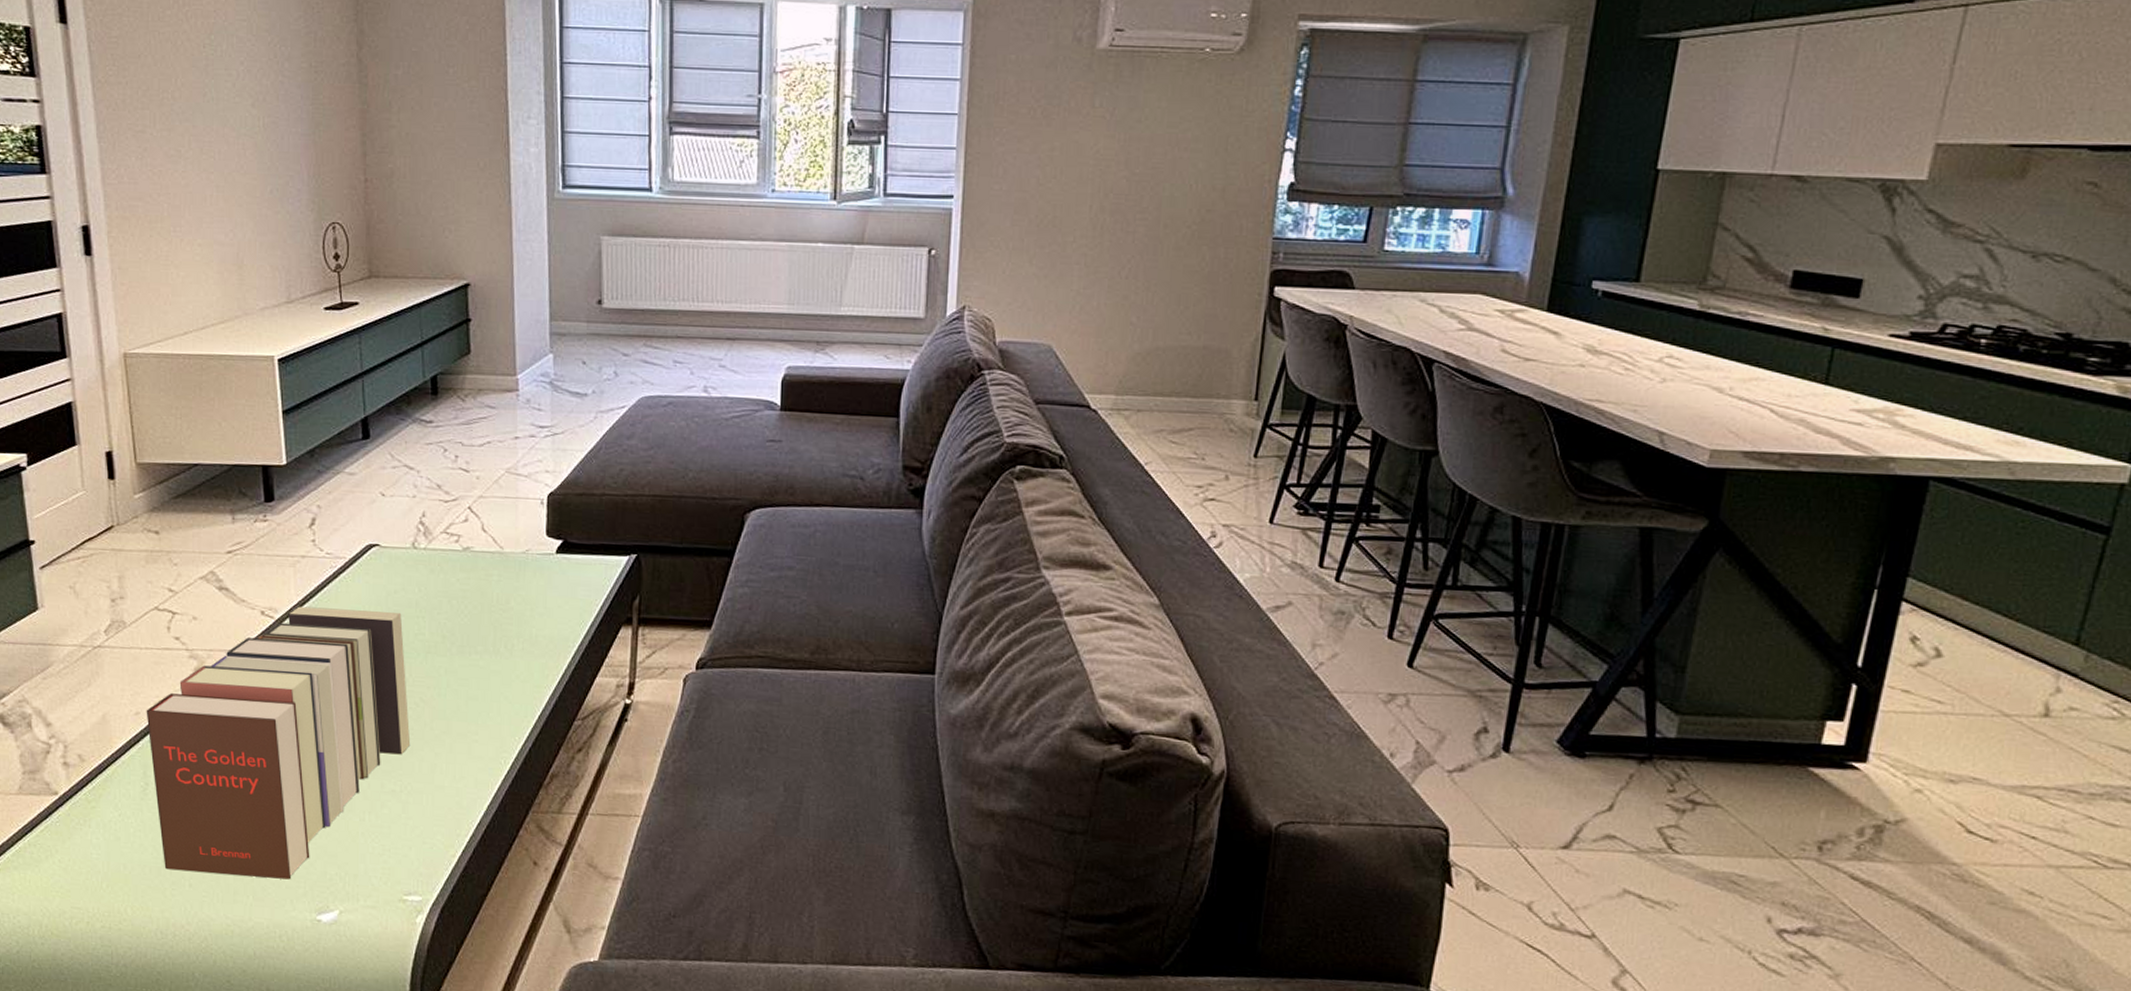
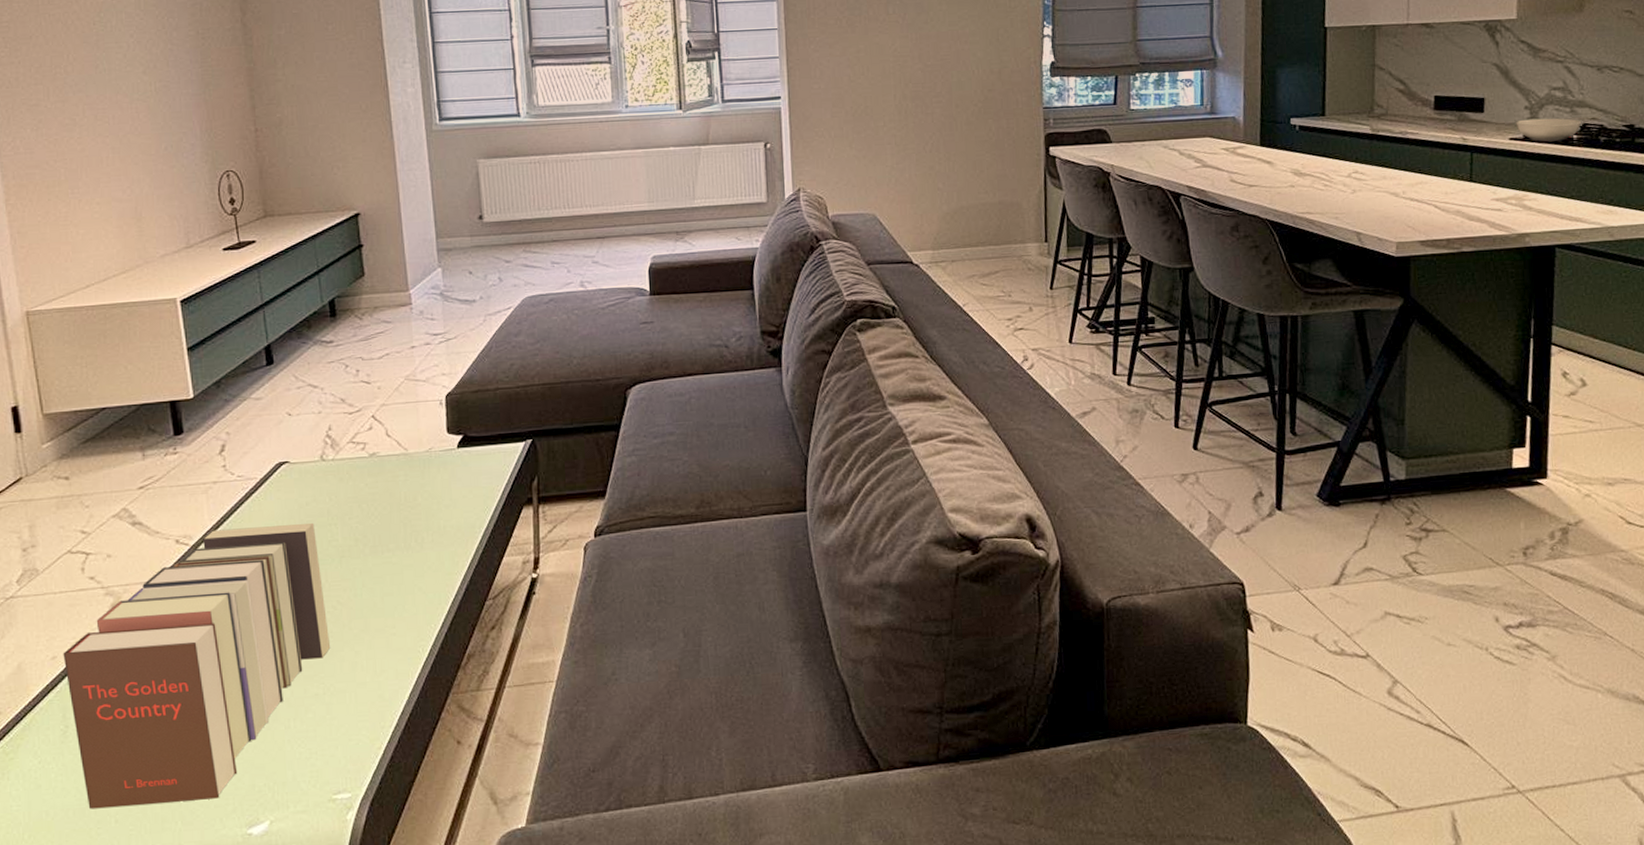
bowl: none [1902,312,1997,345] -> present [1516,118,1582,142]

